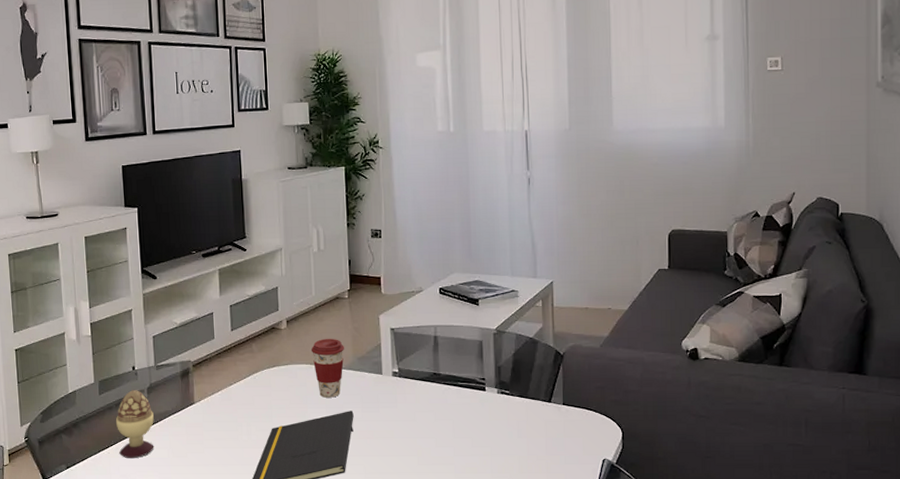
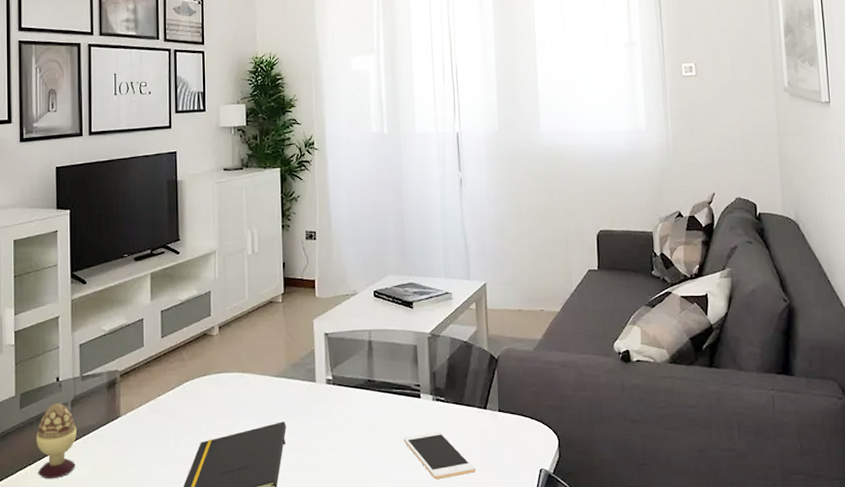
coffee cup: present [310,338,344,398] -> none [243,344,277,408]
cell phone: none [468,422,539,467] -> present [403,430,475,480]

